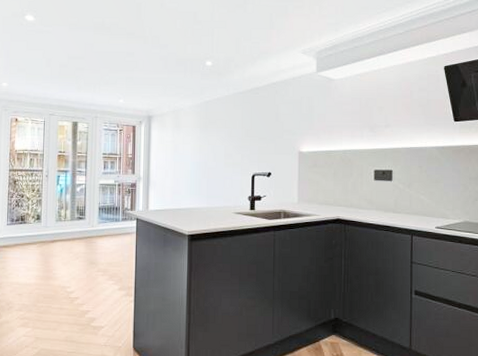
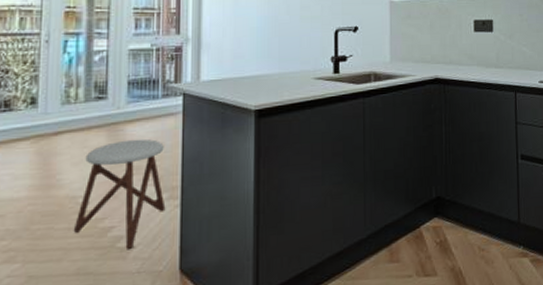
stool: none [63,250,124,329] -> present [73,139,166,250]

